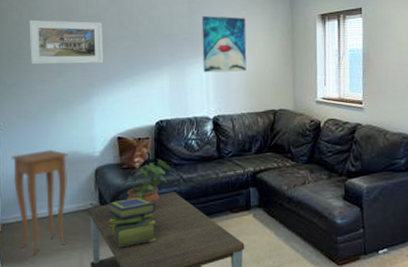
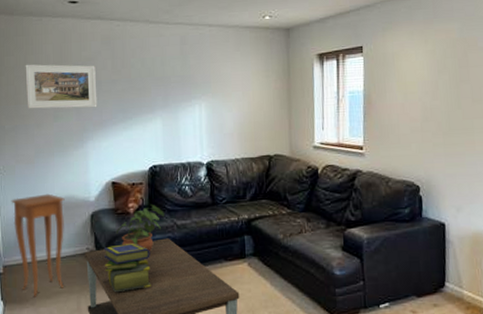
wall art: present [201,16,247,73] -> none [194,57,241,117]

